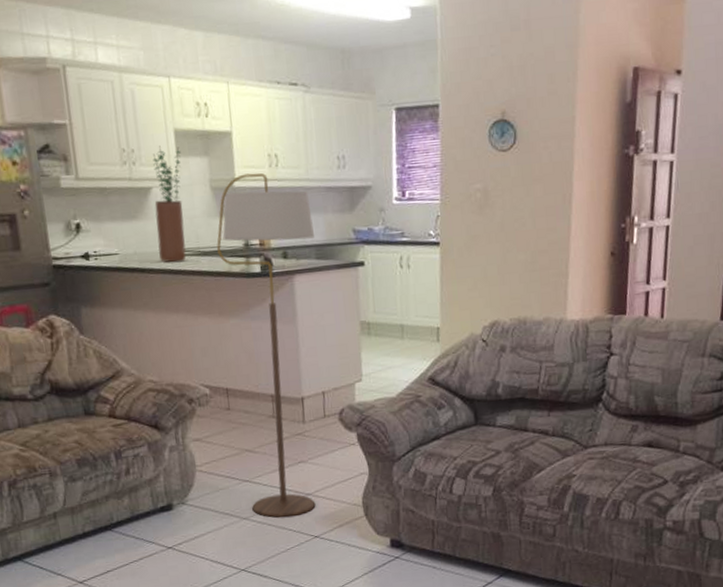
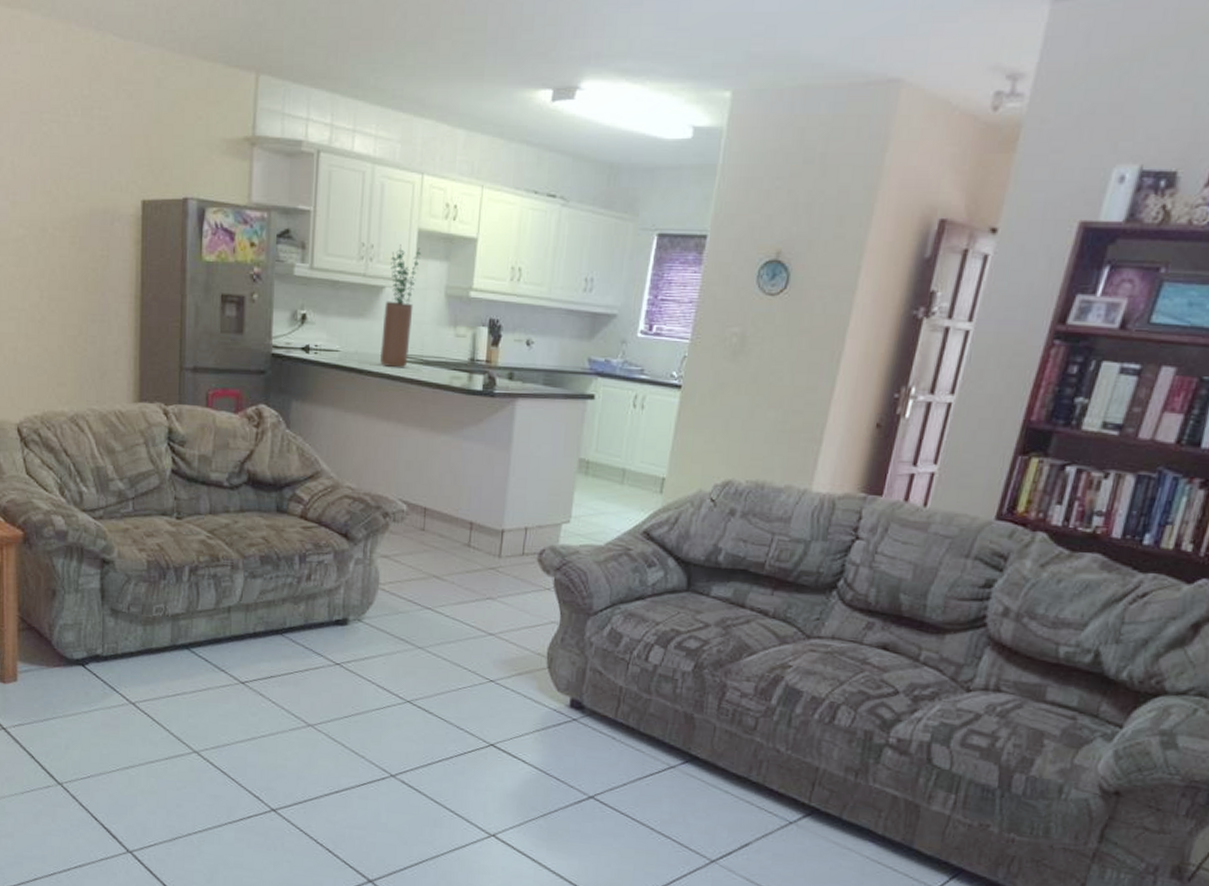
floor lamp: present [217,172,316,518] -> none [429,284,547,655]

